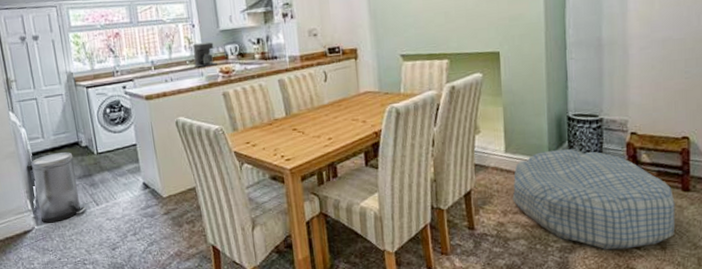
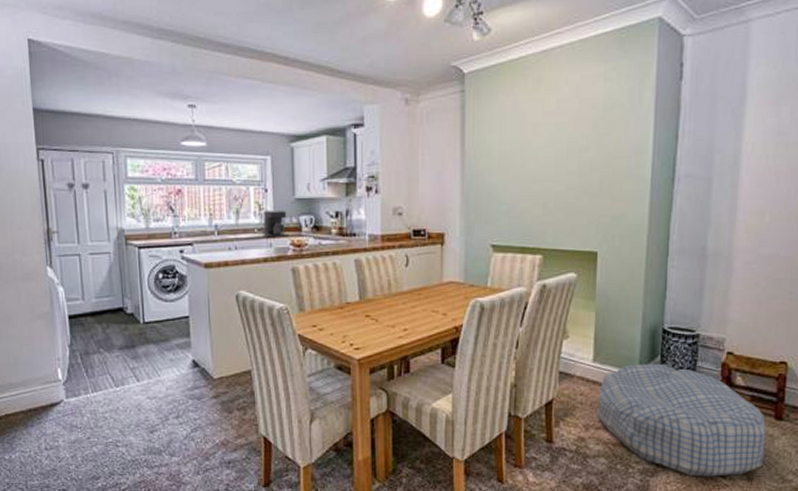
pedal bin: present [26,152,87,223] -> none [60,318,126,397]

